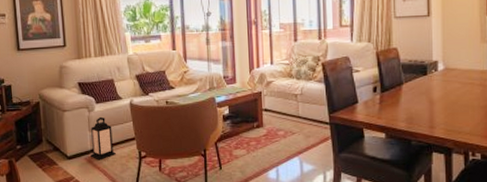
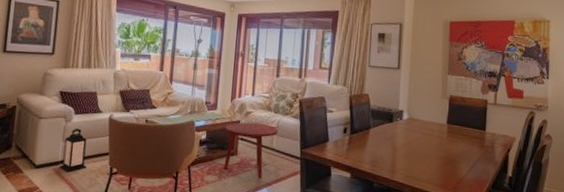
side table: none [247,92,303,149] -> present [224,122,278,180]

